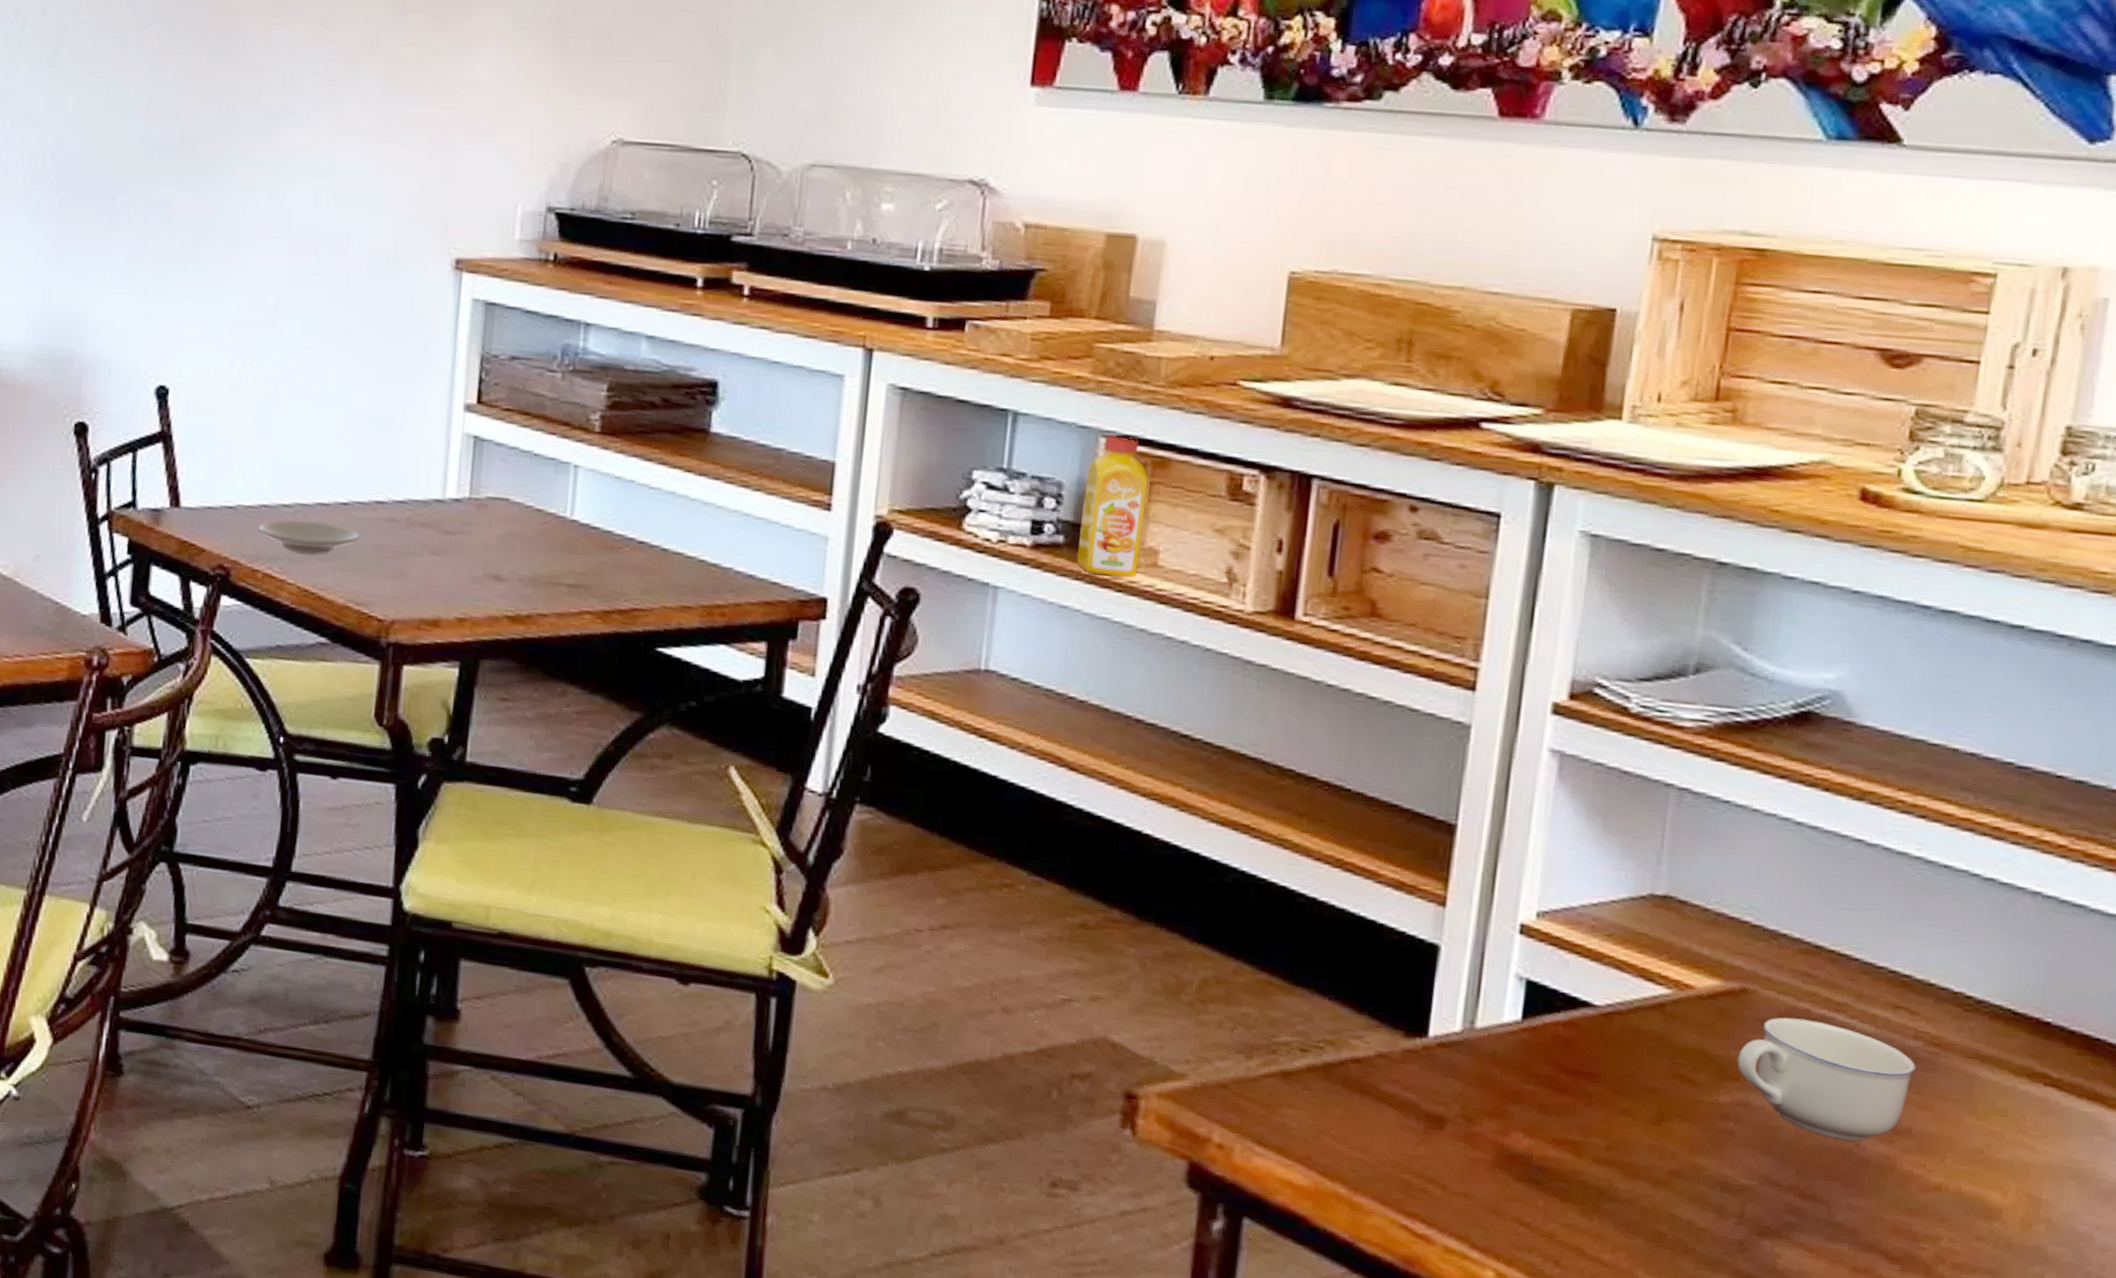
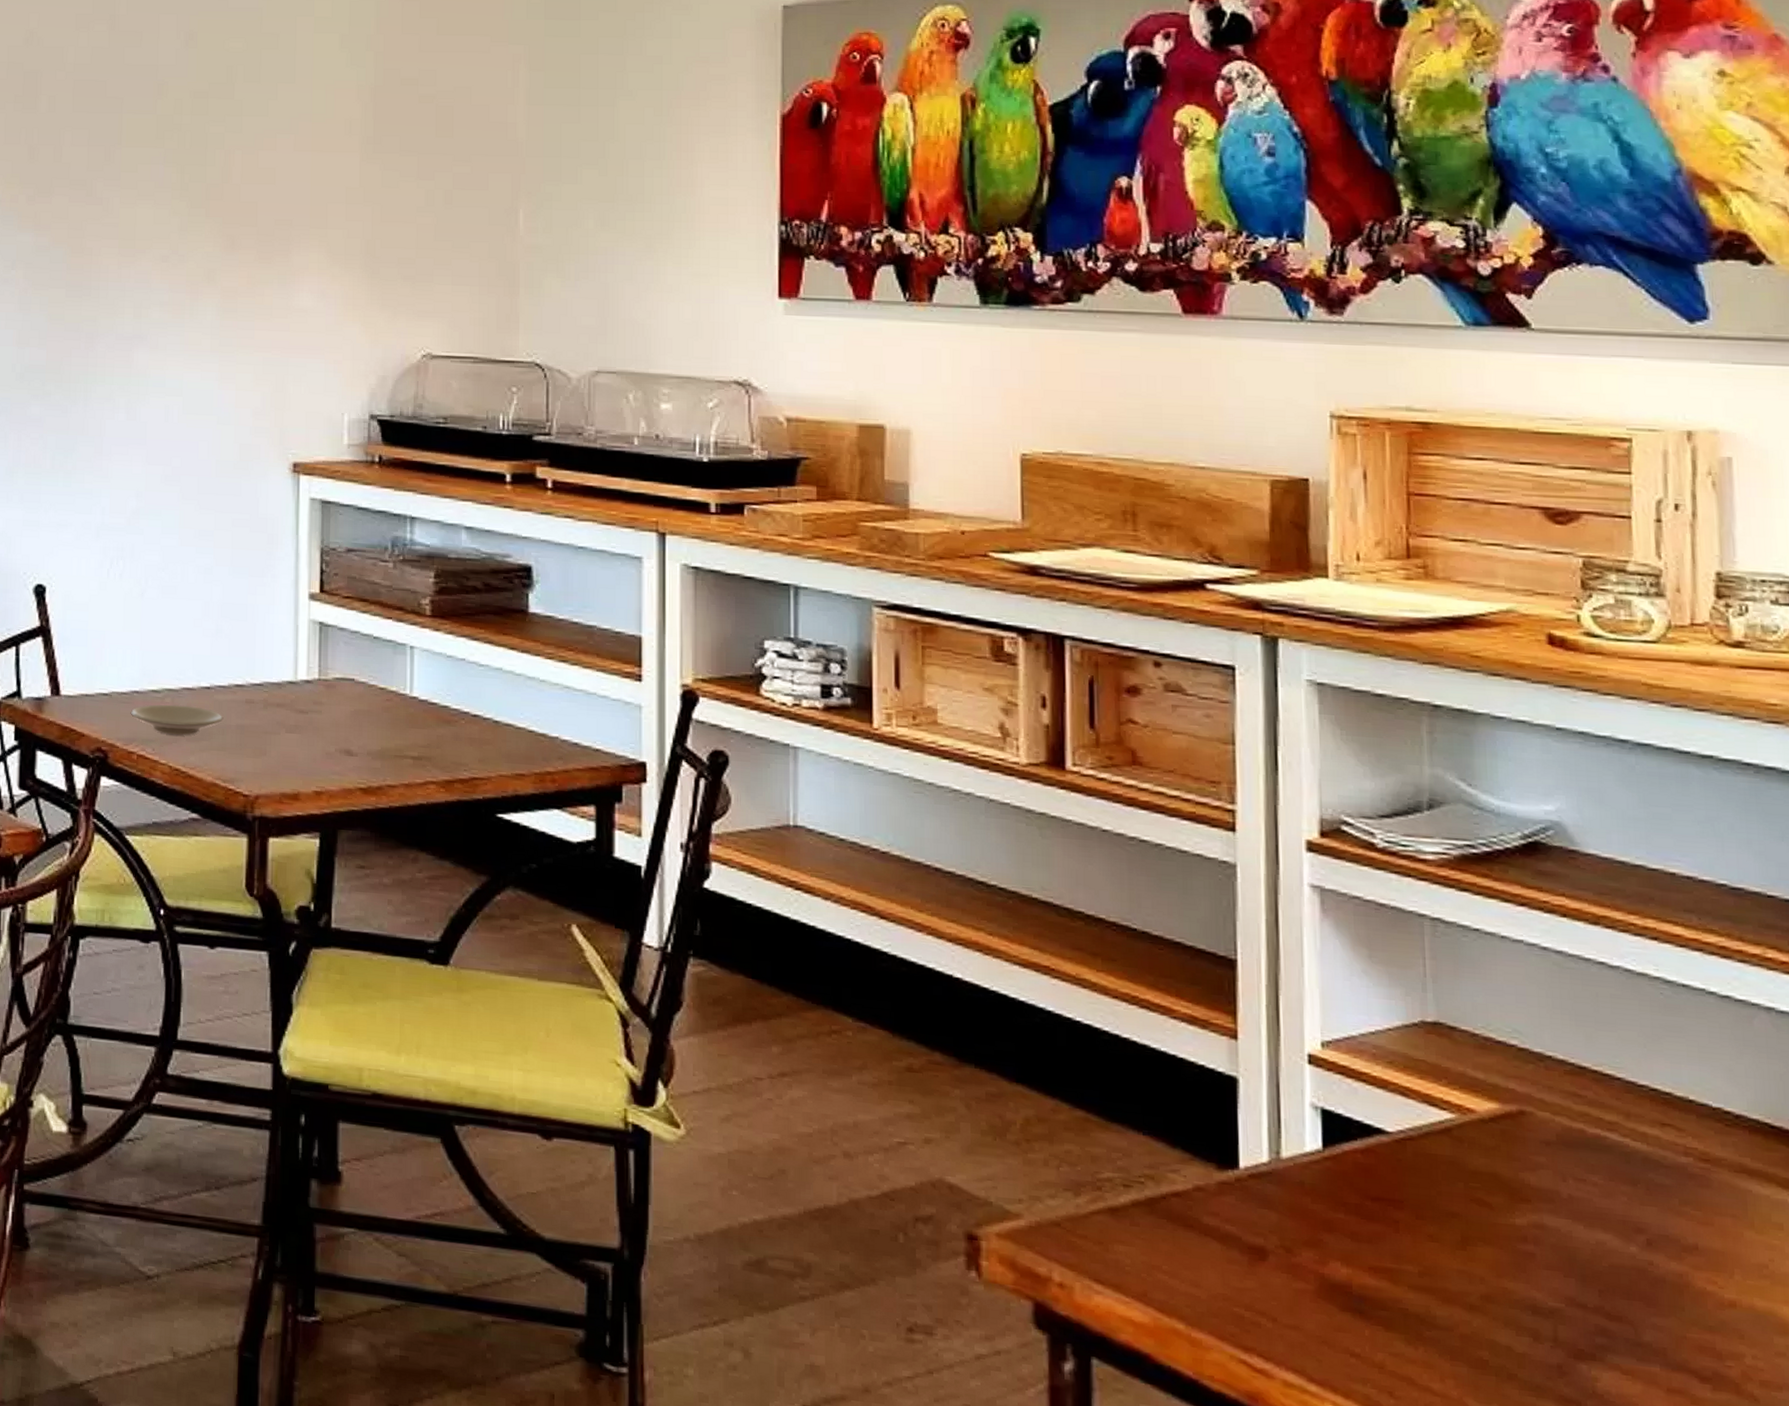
juice bottle: present [1076,435,1149,577] -> none [864,605,921,735]
cup: present [1737,1017,1915,1142] -> none [1526,1137,1691,1260]

